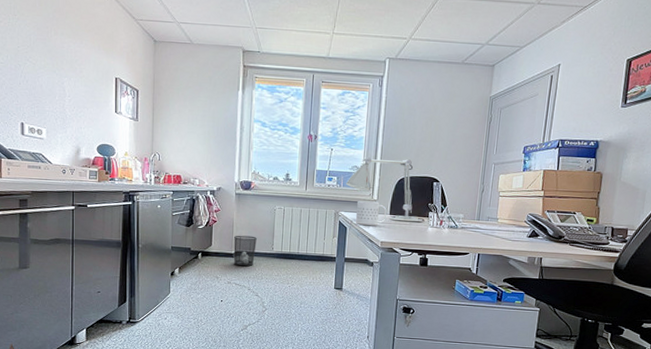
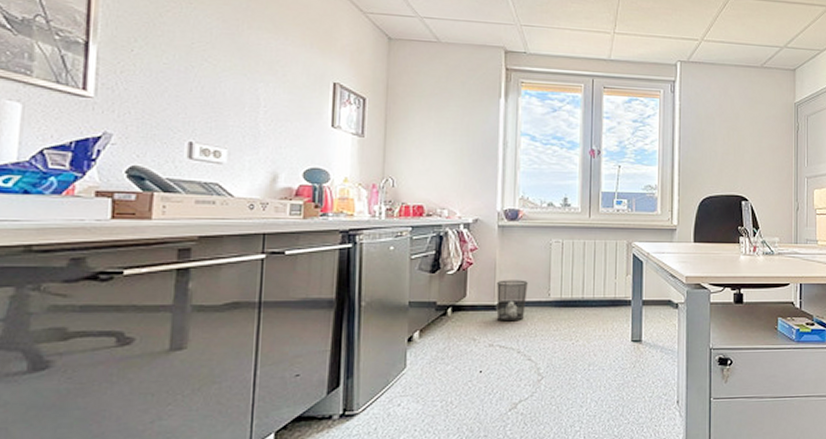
desk lamp: present [345,157,425,223] -> none [638,174,735,250]
mug: present [355,200,387,226] -> none [653,227,690,257]

